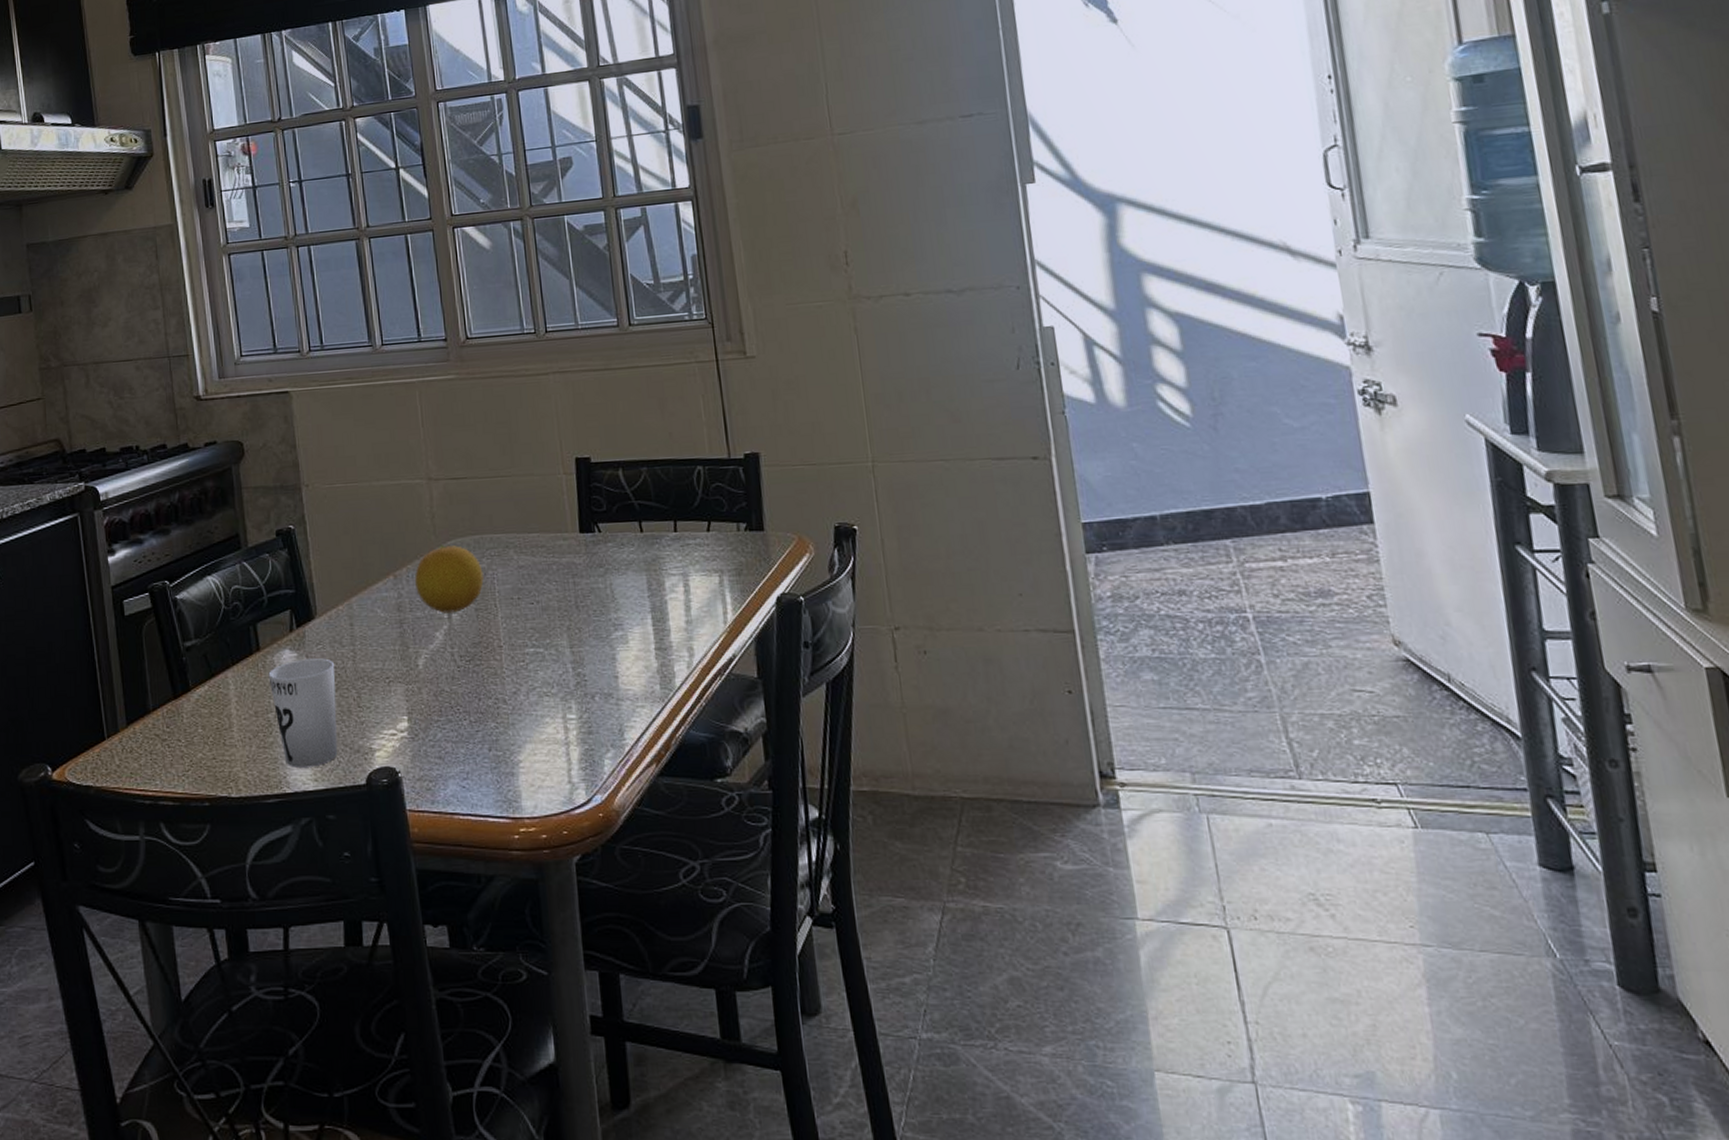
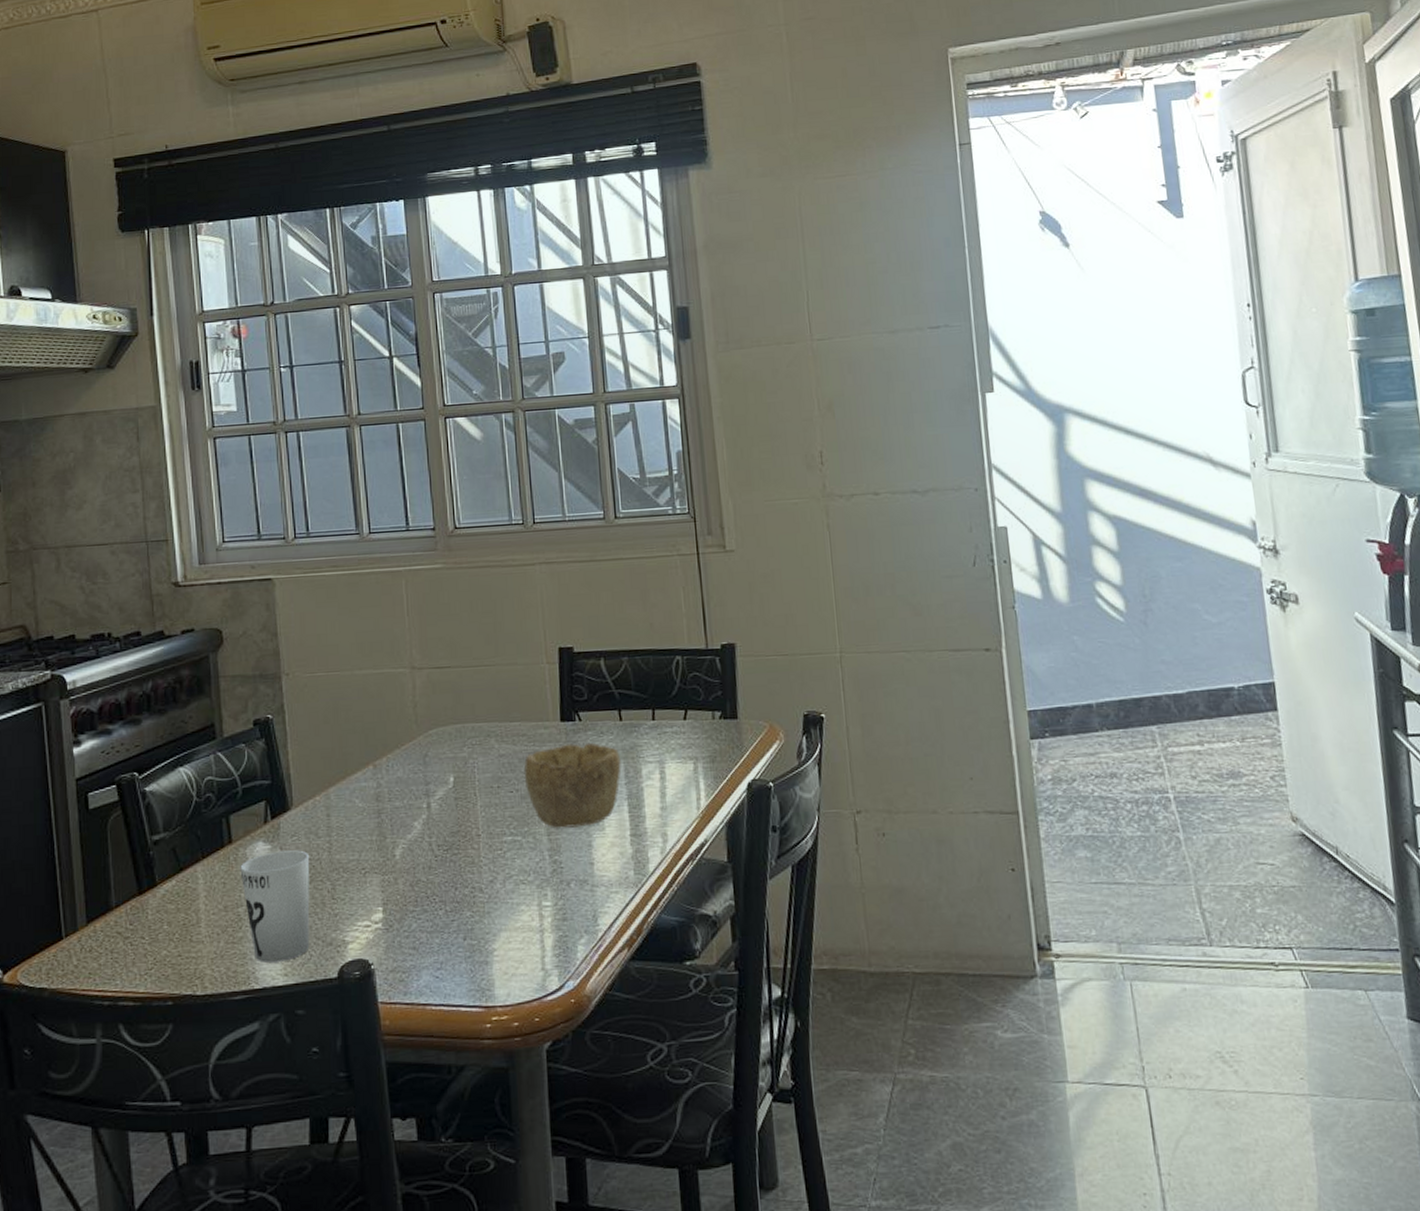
fruit: present [415,545,484,613] -> none [395,734,464,803]
bowl: none [543,555,644,641] -> present [523,743,621,828]

